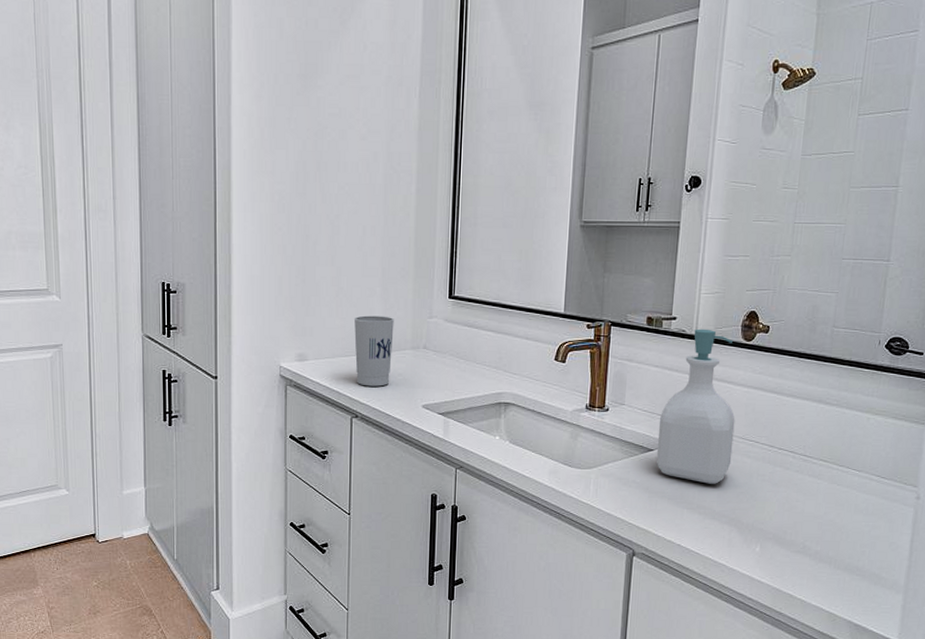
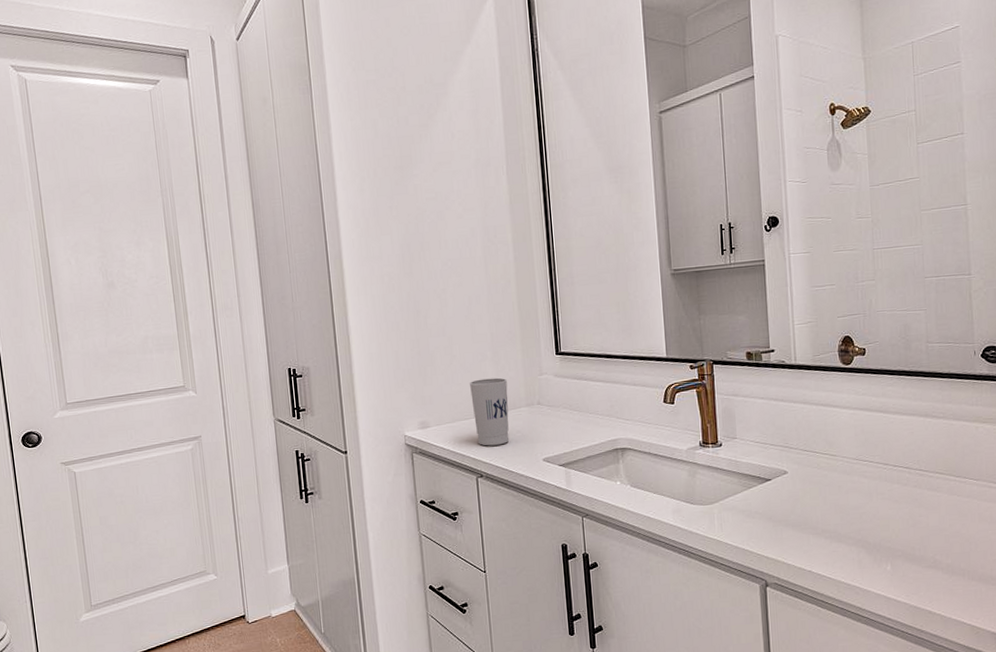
soap bottle: present [656,328,735,484] -> none [772,357,849,508]

